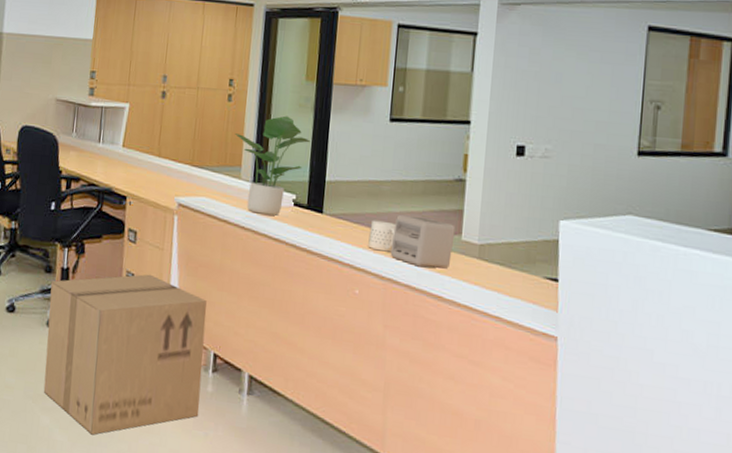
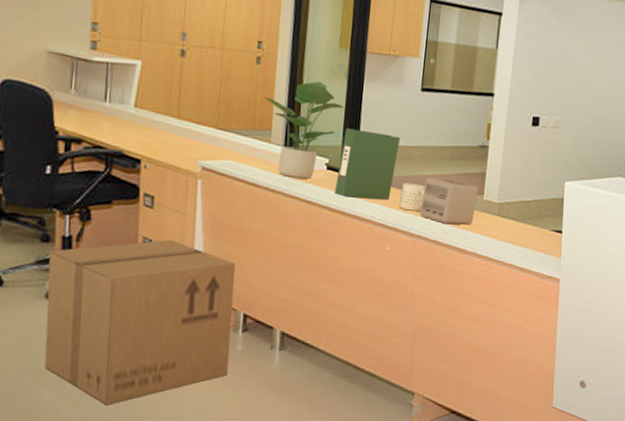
binder: none [302,162,368,239] -> present [335,128,400,200]

